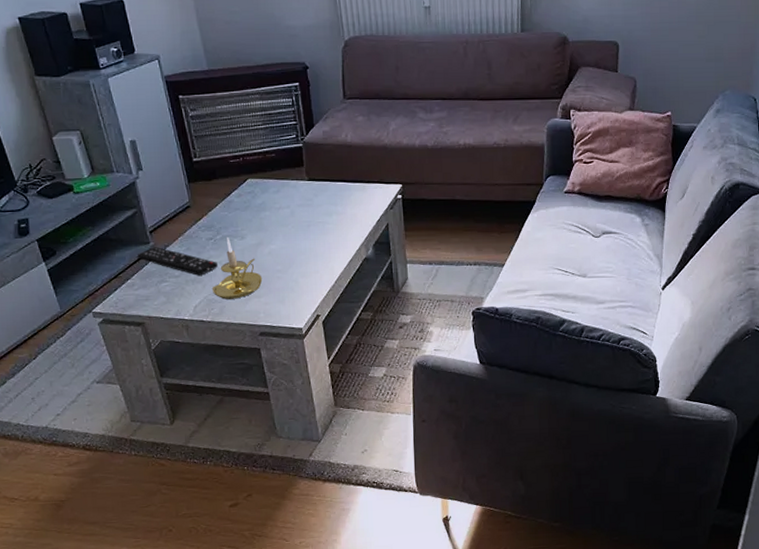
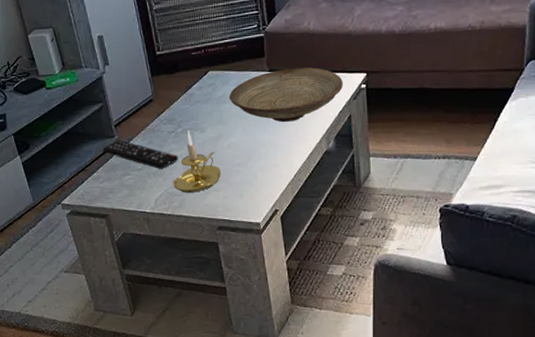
decorative bowl: none [268,177,380,230] -> present [229,67,343,122]

